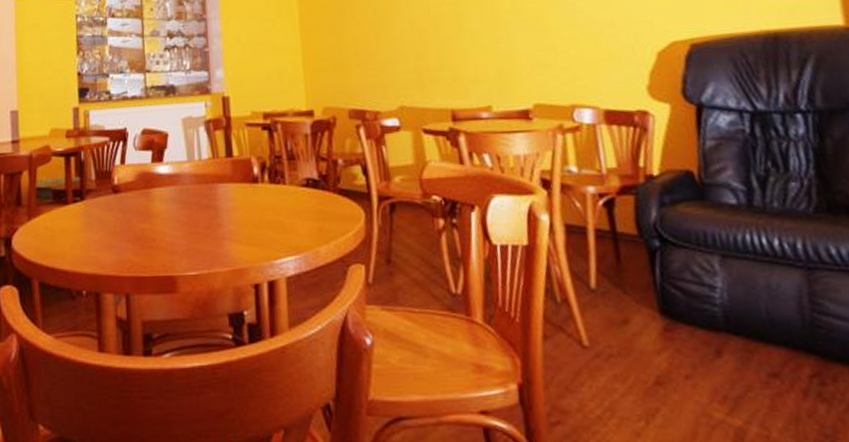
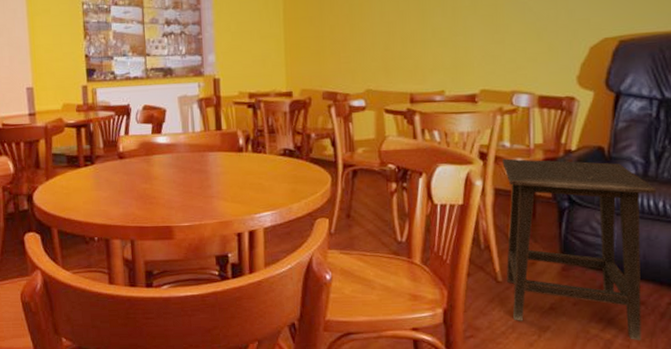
side table: none [570,186,784,430] -> present [502,158,657,341]

